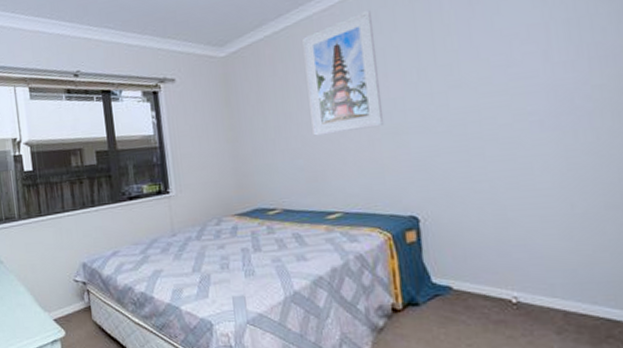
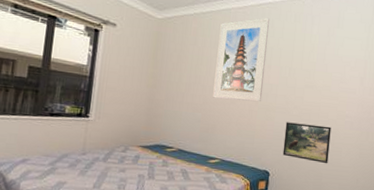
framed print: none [428,135,512,192] -> present [282,122,332,164]

